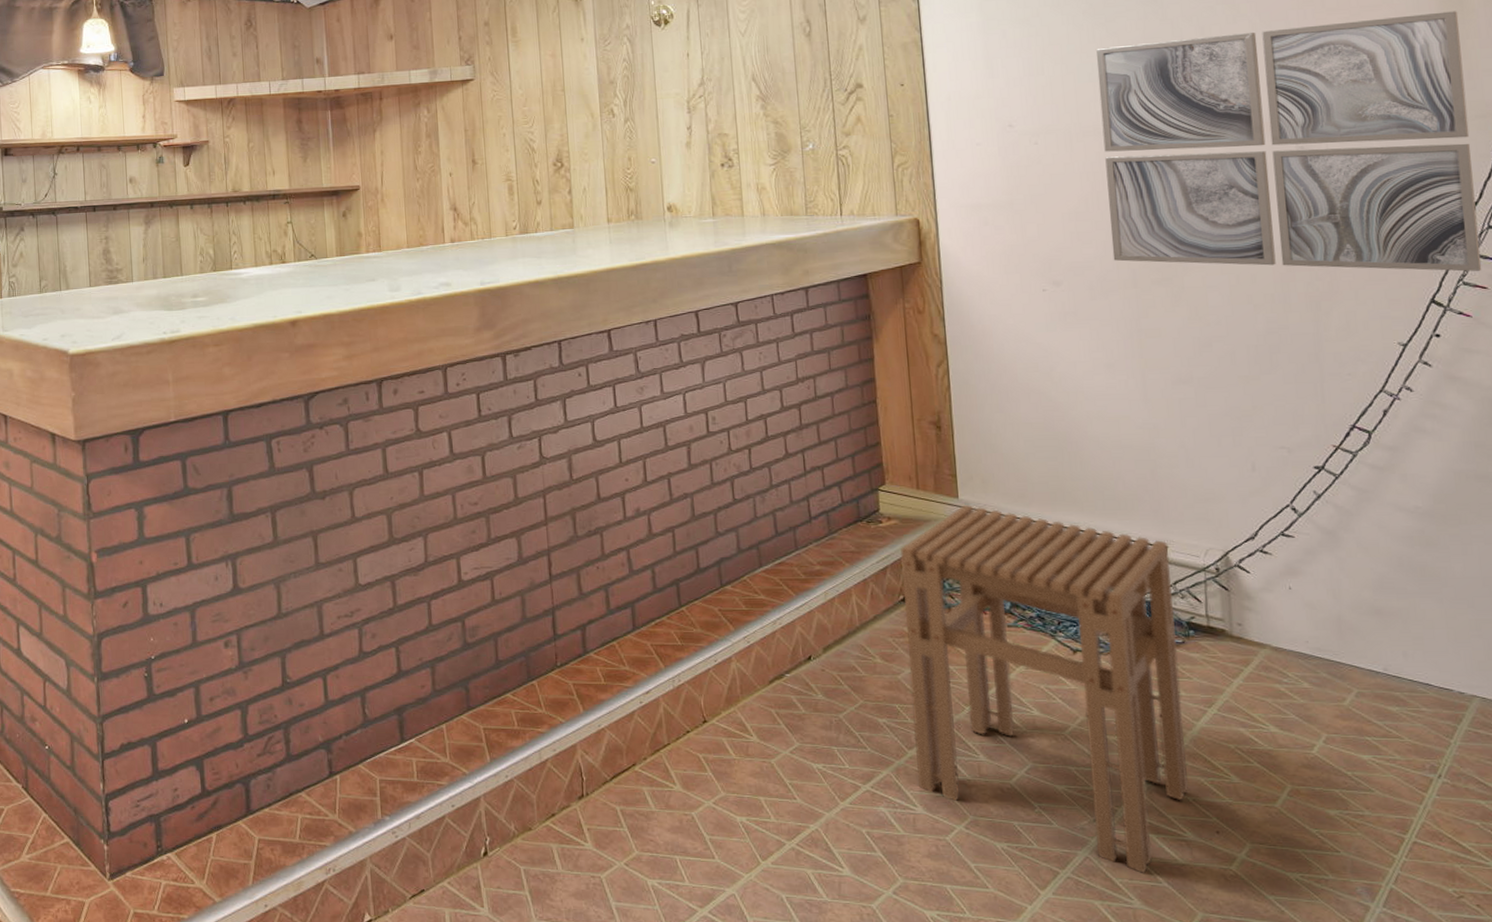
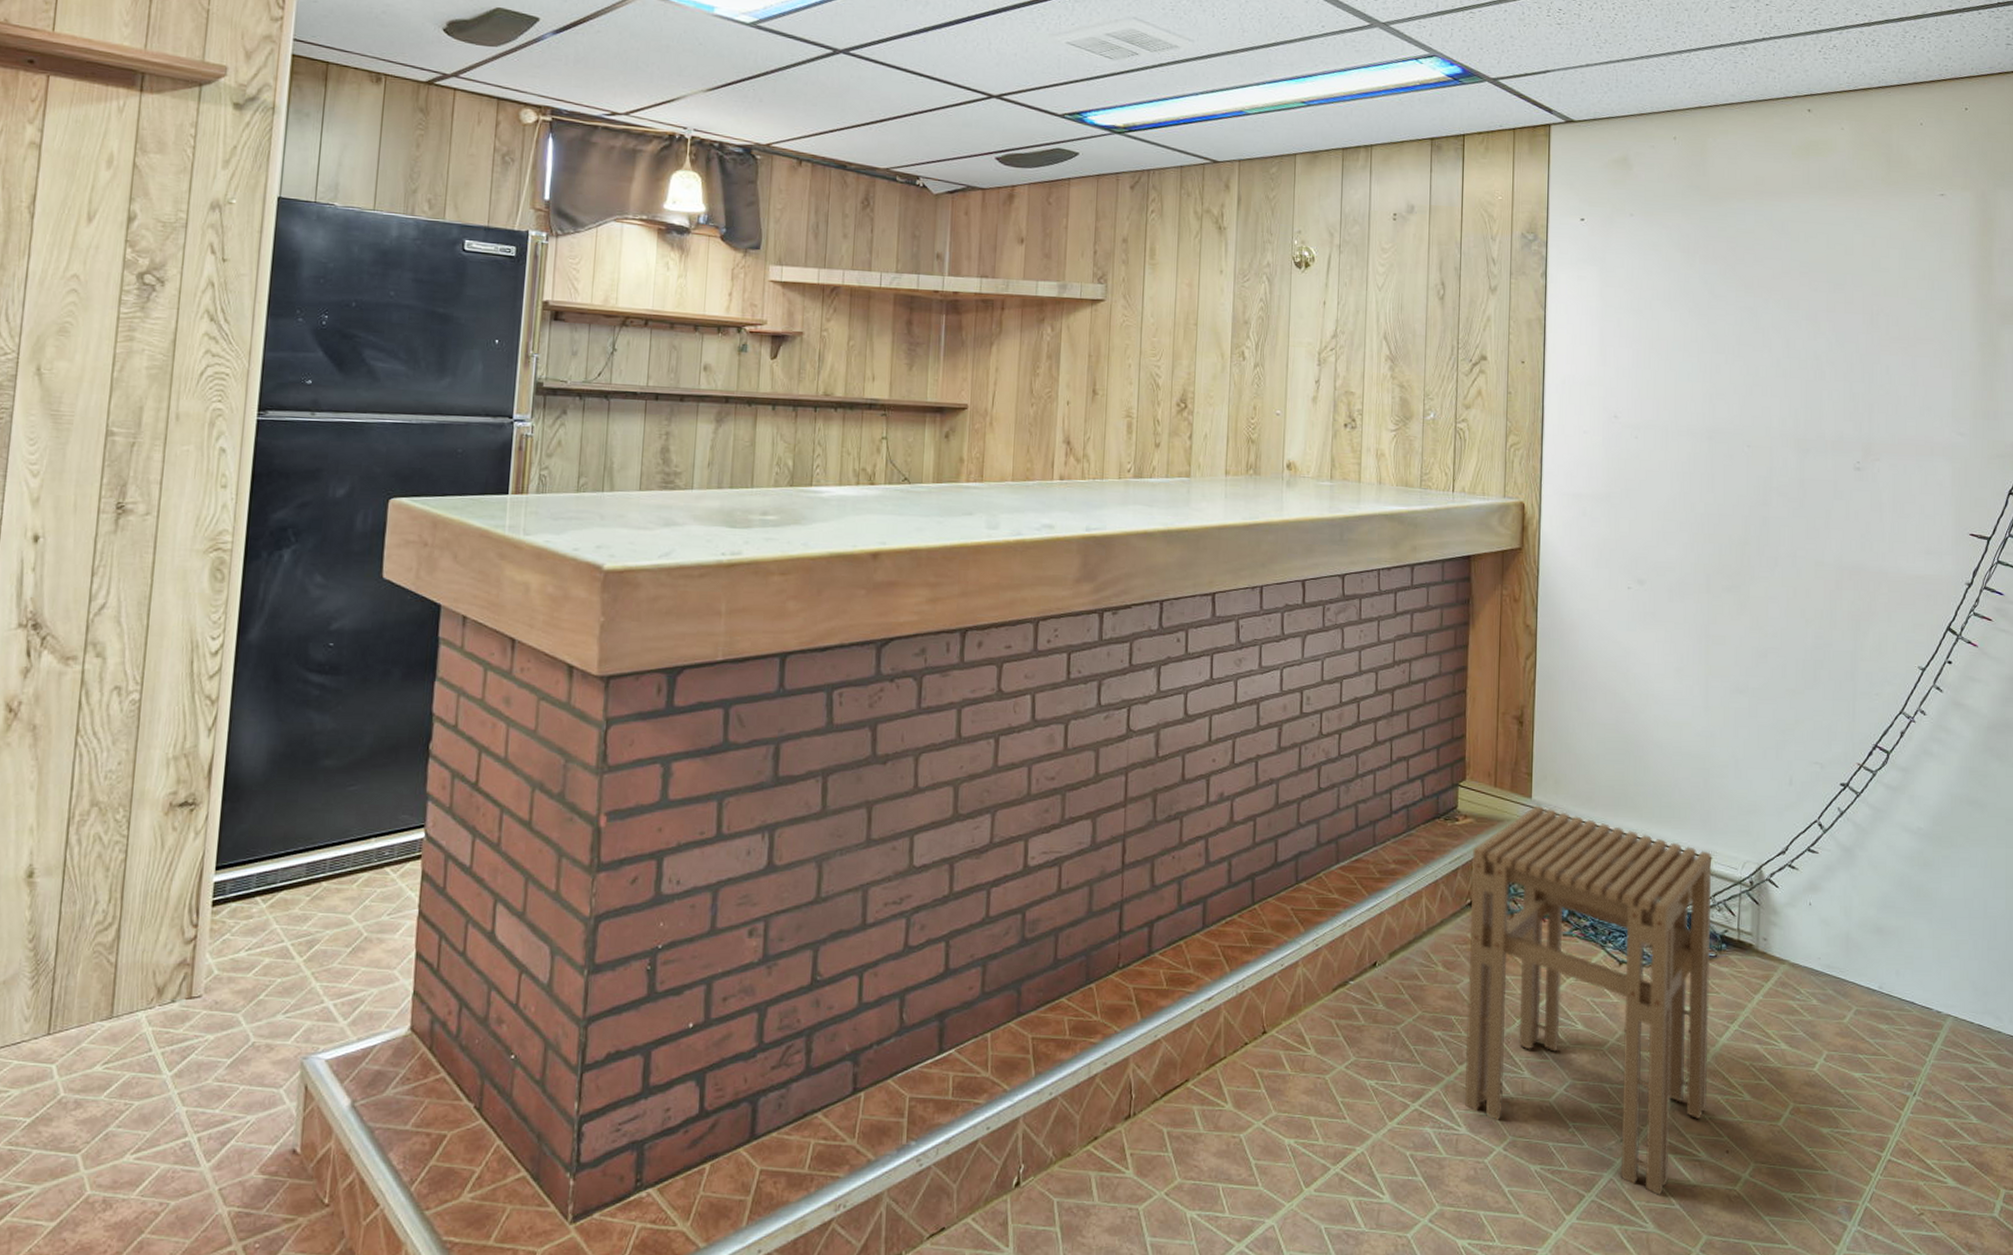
wall art: present [1096,11,1482,272] -> none [1692,348,1992,603]

